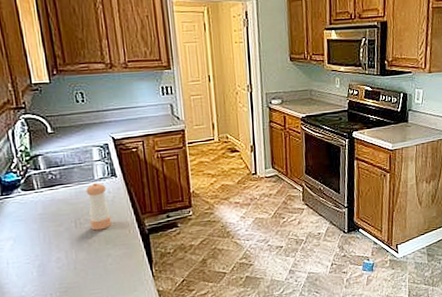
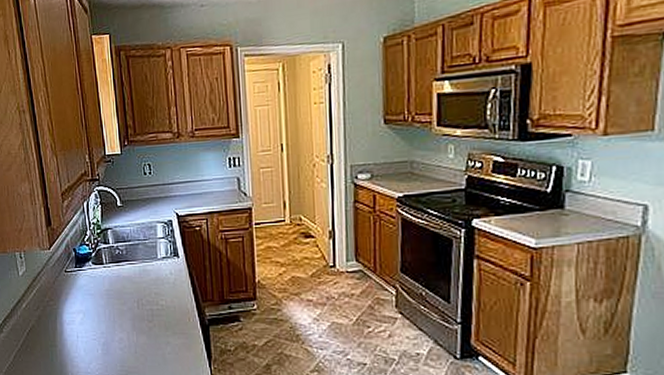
pepper shaker: present [86,182,112,231] -> none [149,261,172,314]

